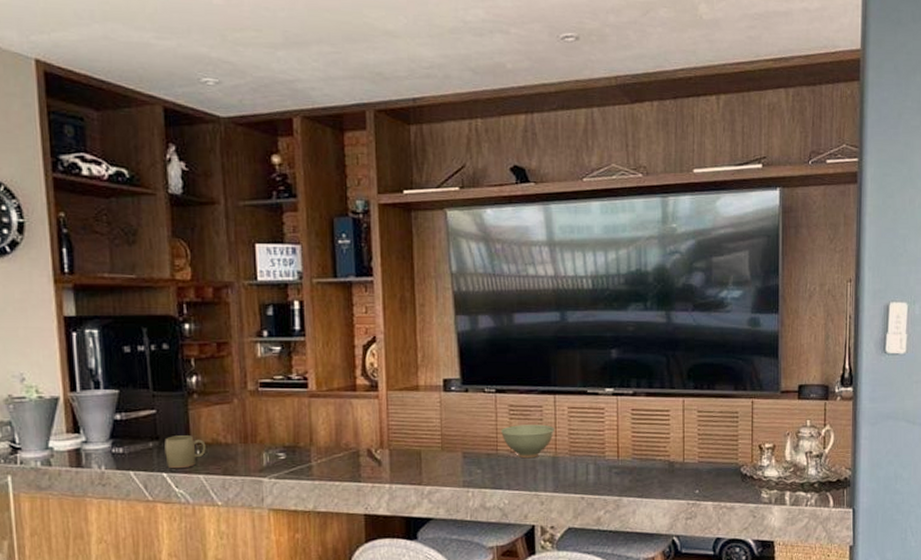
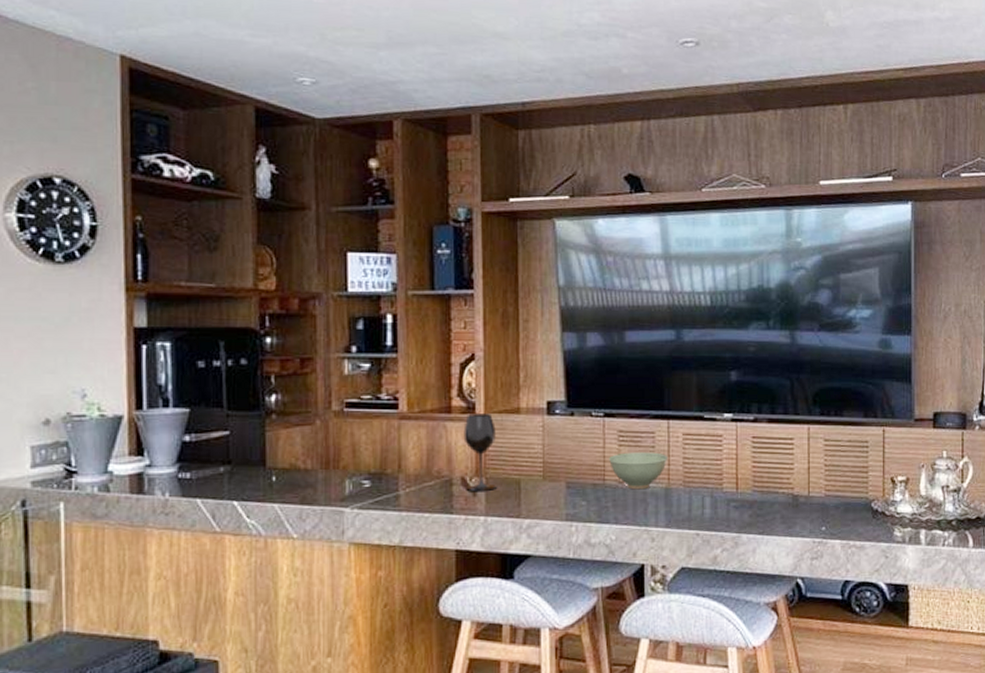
mug: present [164,435,206,469] -> none [237,460,283,497]
wineglass: none [368,391,400,462] -> present [463,414,497,492]

